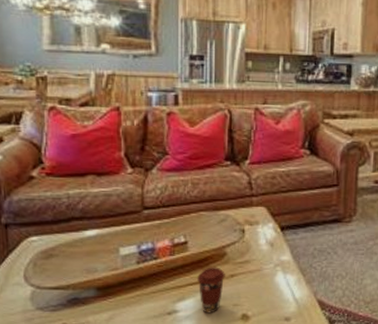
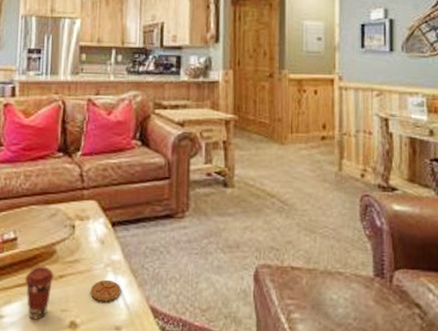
coaster: none [261,277,290,297] -> present [90,279,121,302]

